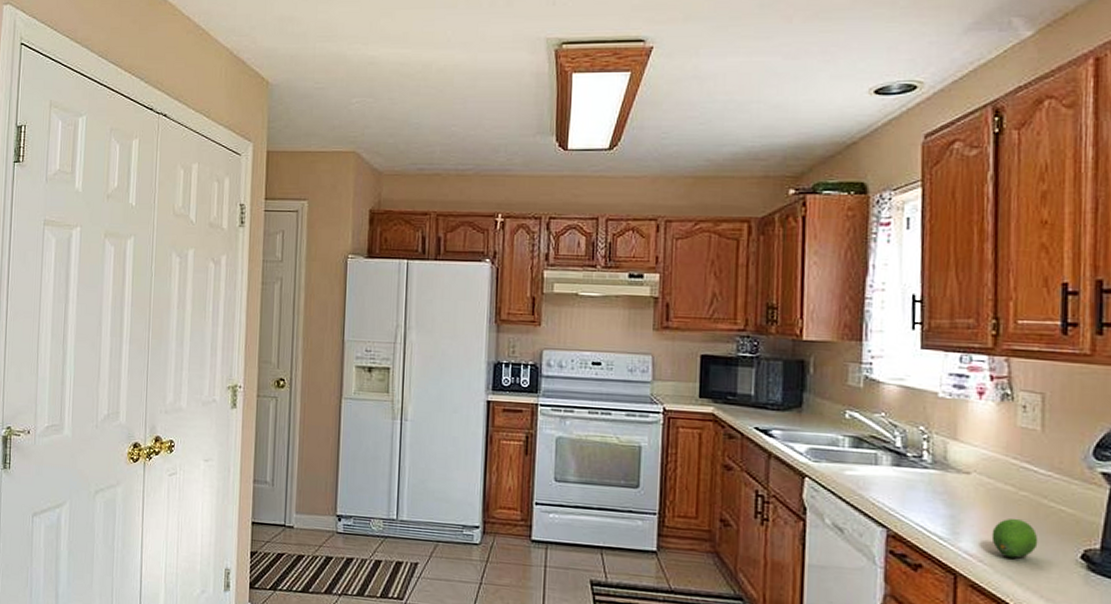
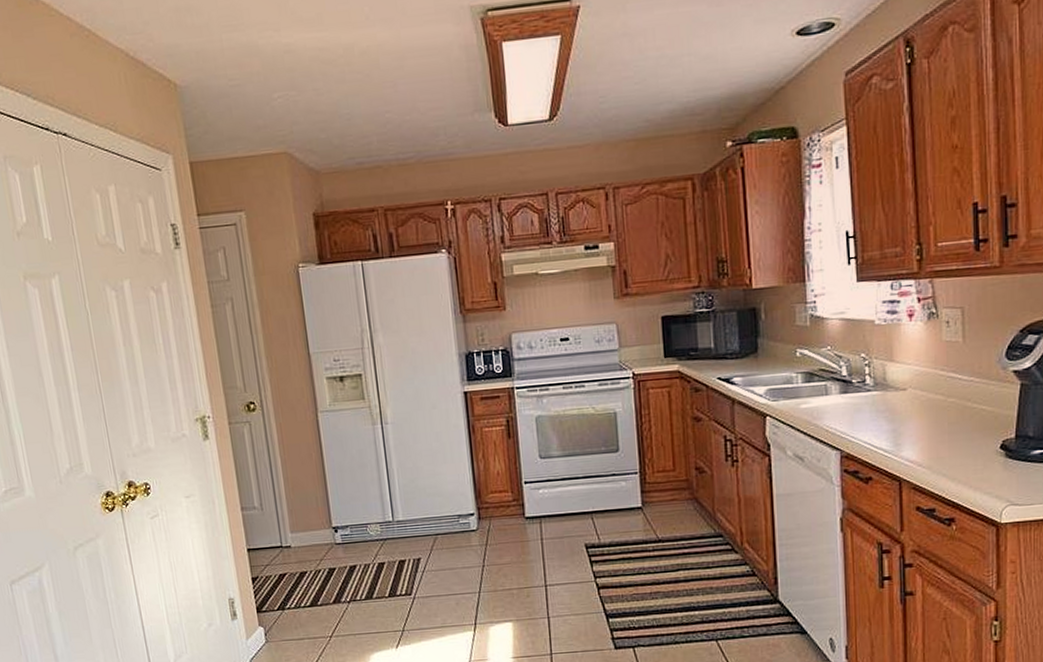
fruit: present [991,518,1038,558] -> none [927,422,966,458]

